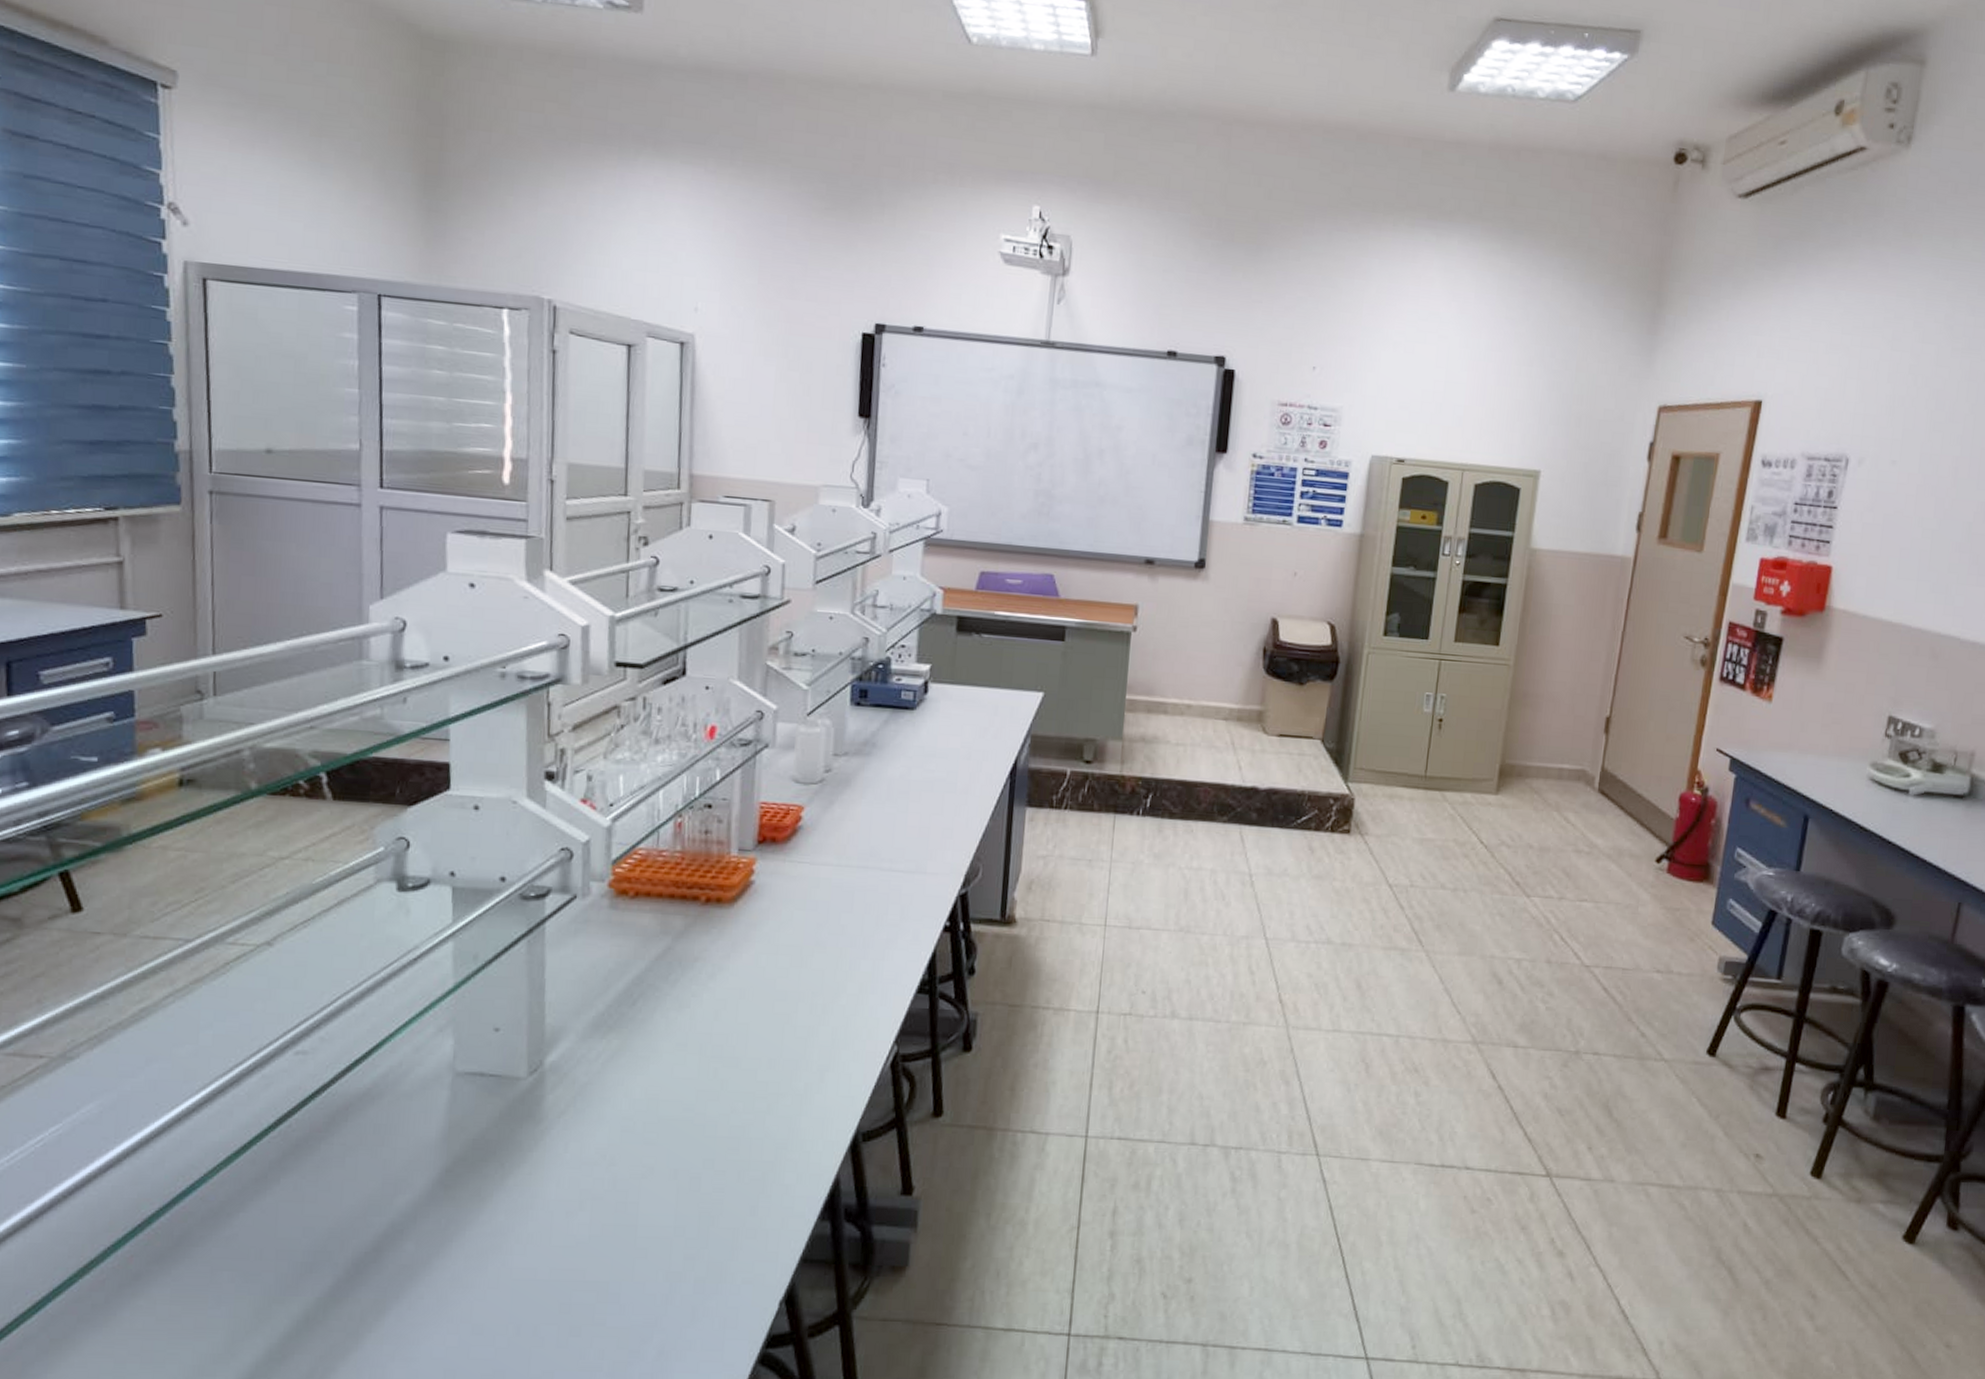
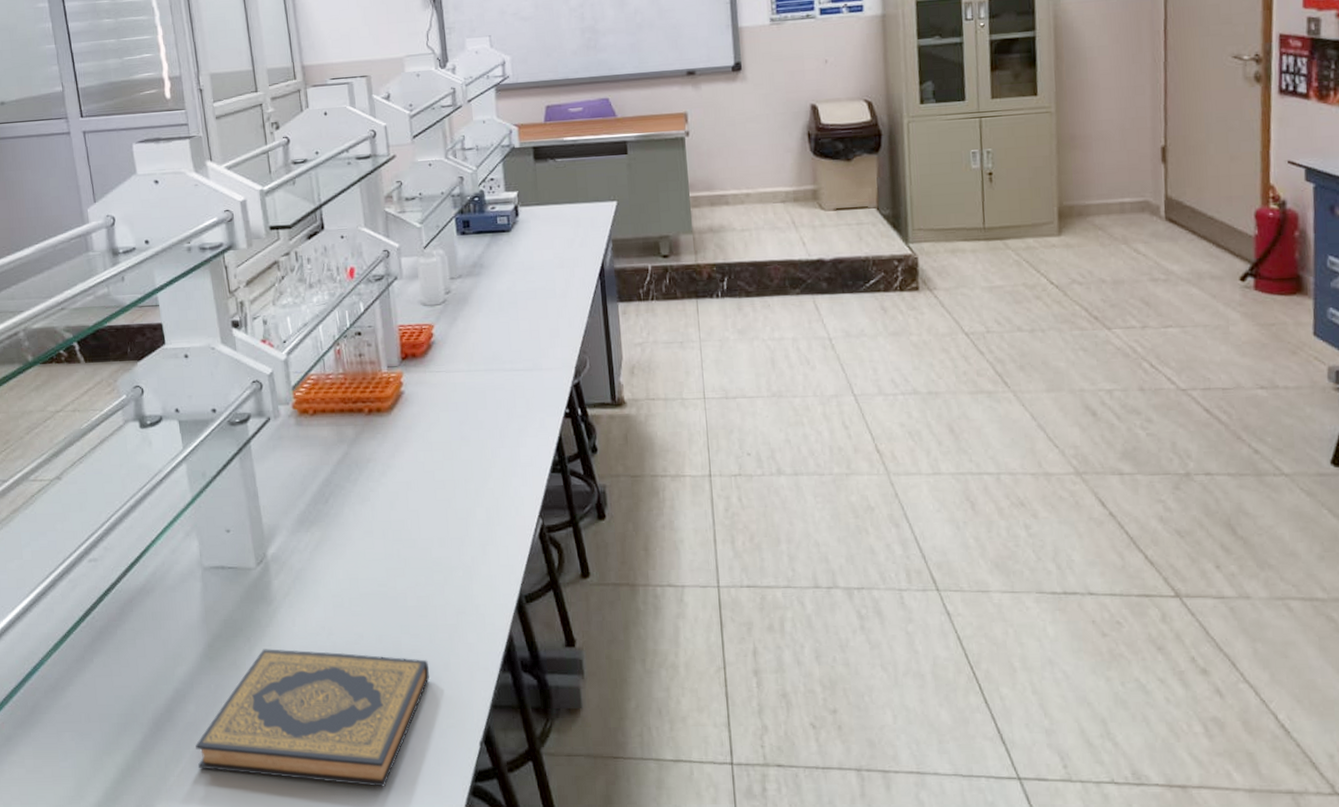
hardback book: none [407,1178,731,1352] -> present [195,649,429,787]

